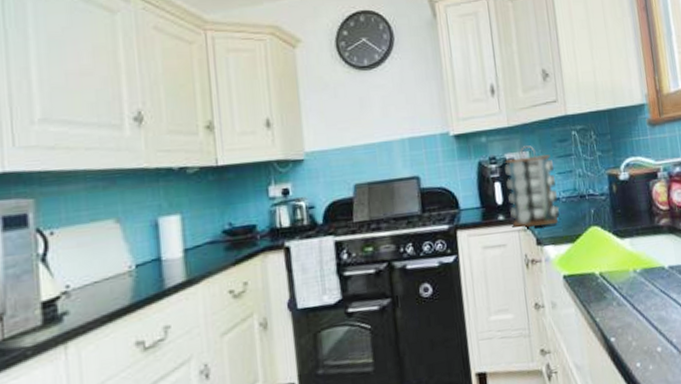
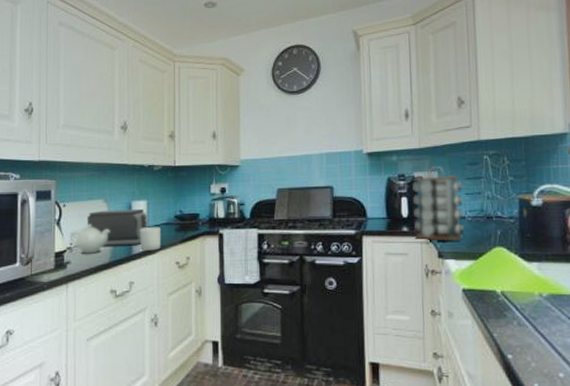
teapot: none [63,254,130,299] -> present [69,224,111,255]
toaster: none [90,225,184,284] -> present [87,208,147,246]
mug: none [172,247,207,282] -> present [139,226,162,251]

